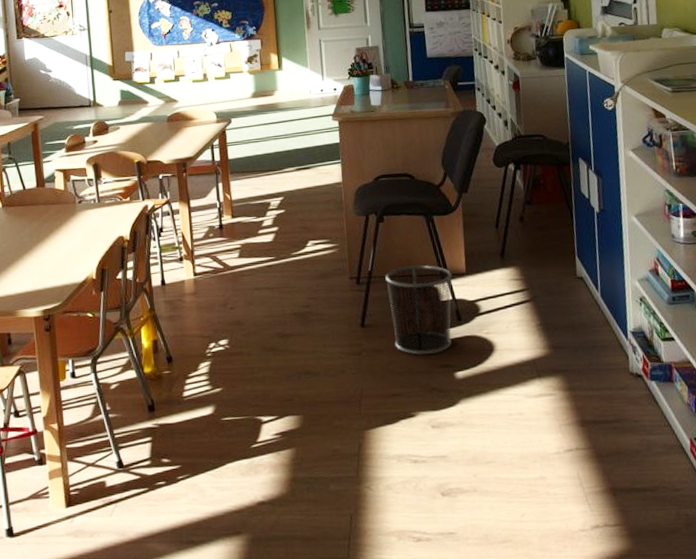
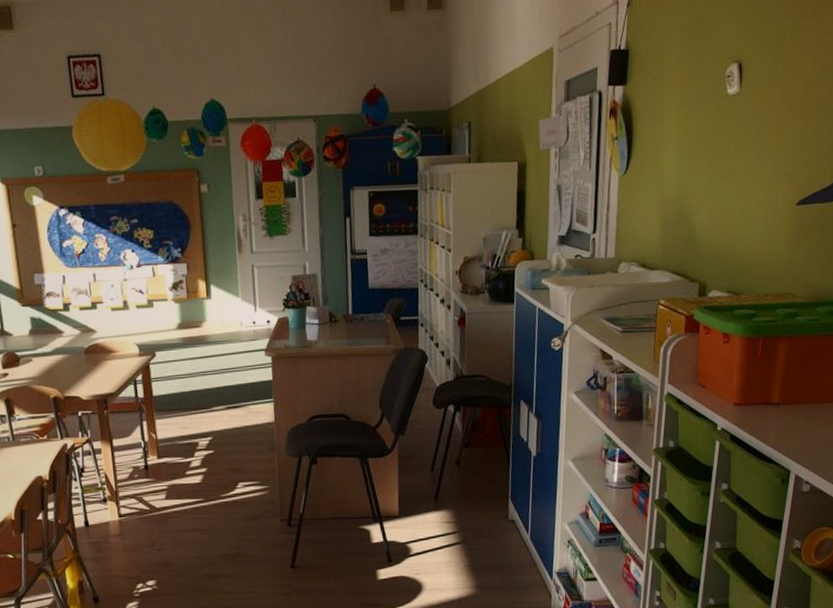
waste bin: present [385,264,452,355] -> none [317,507,385,595]

